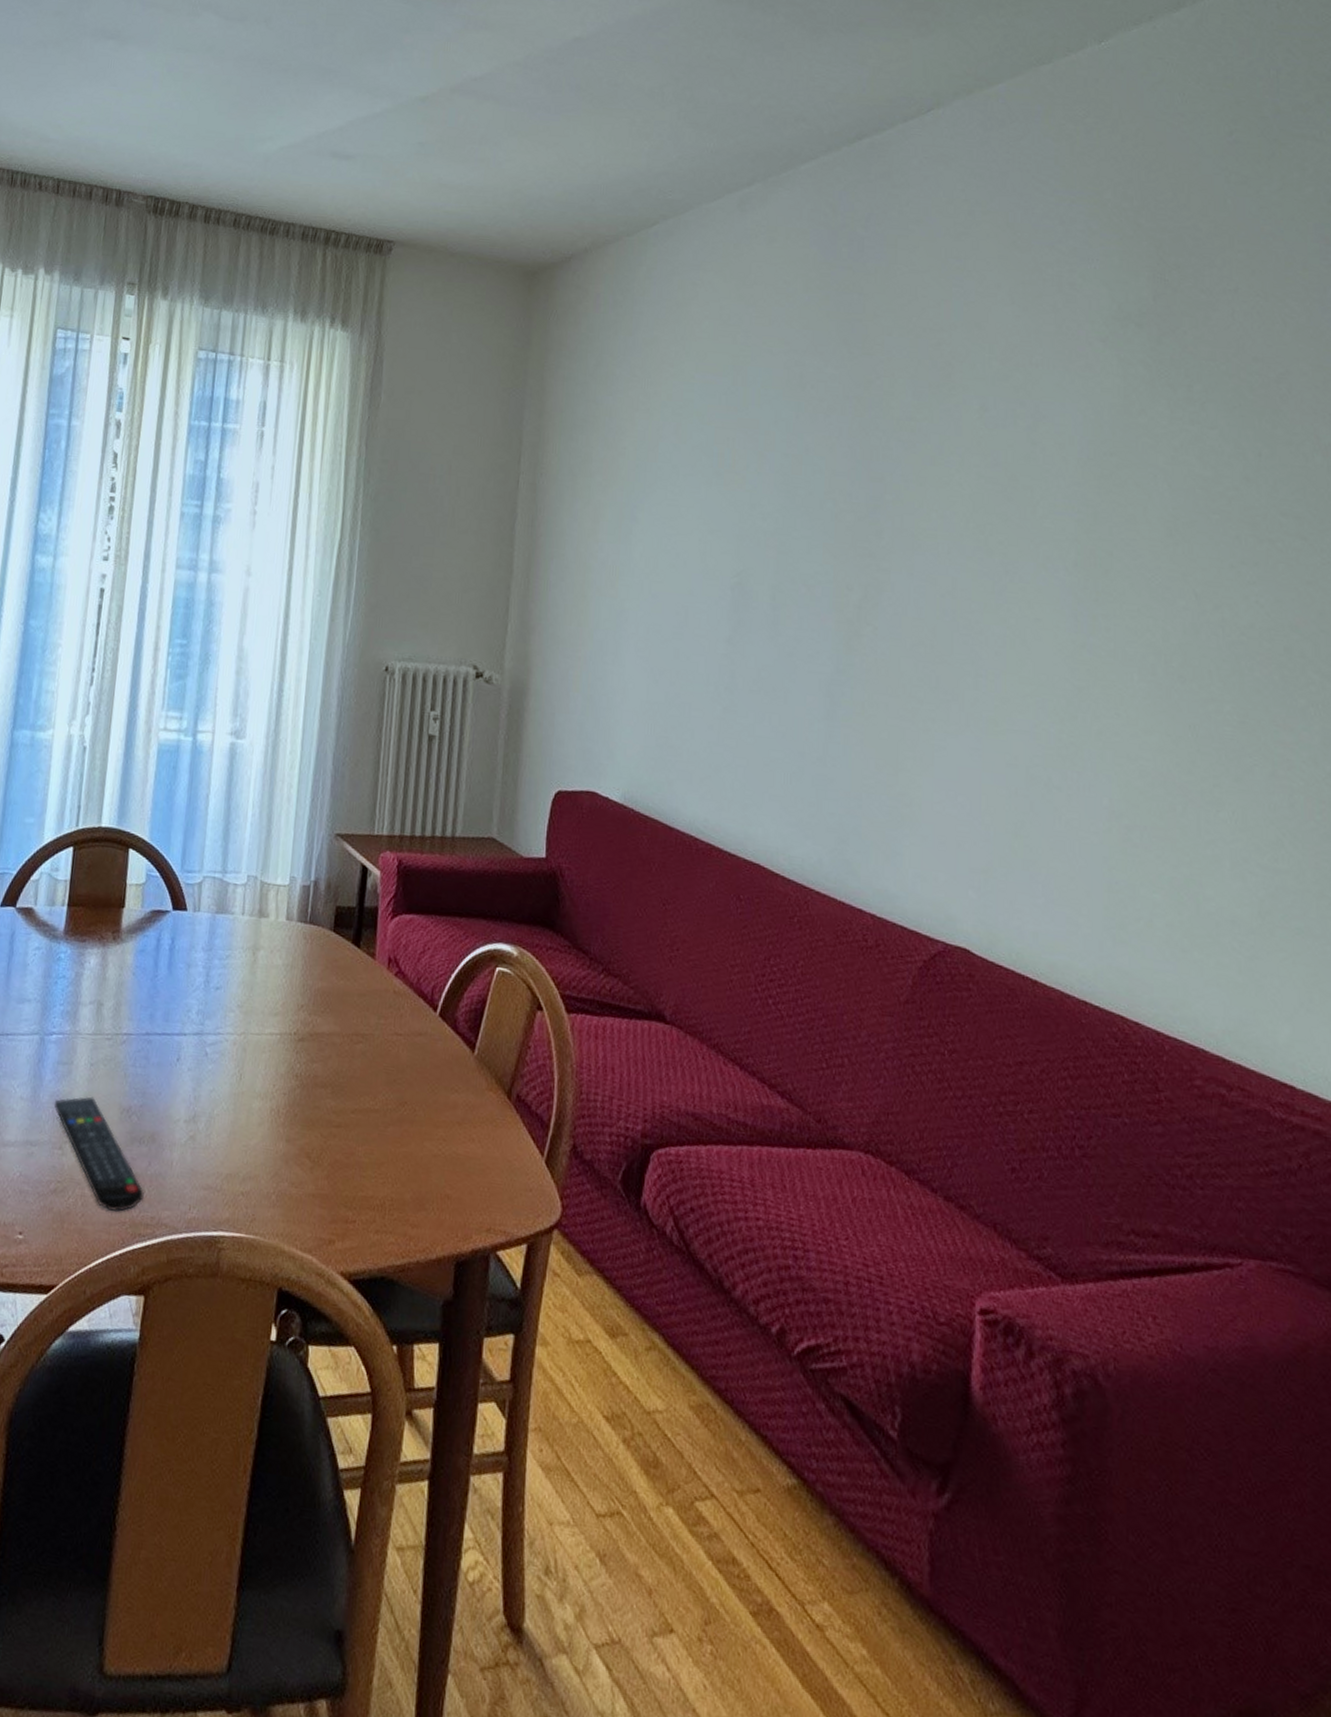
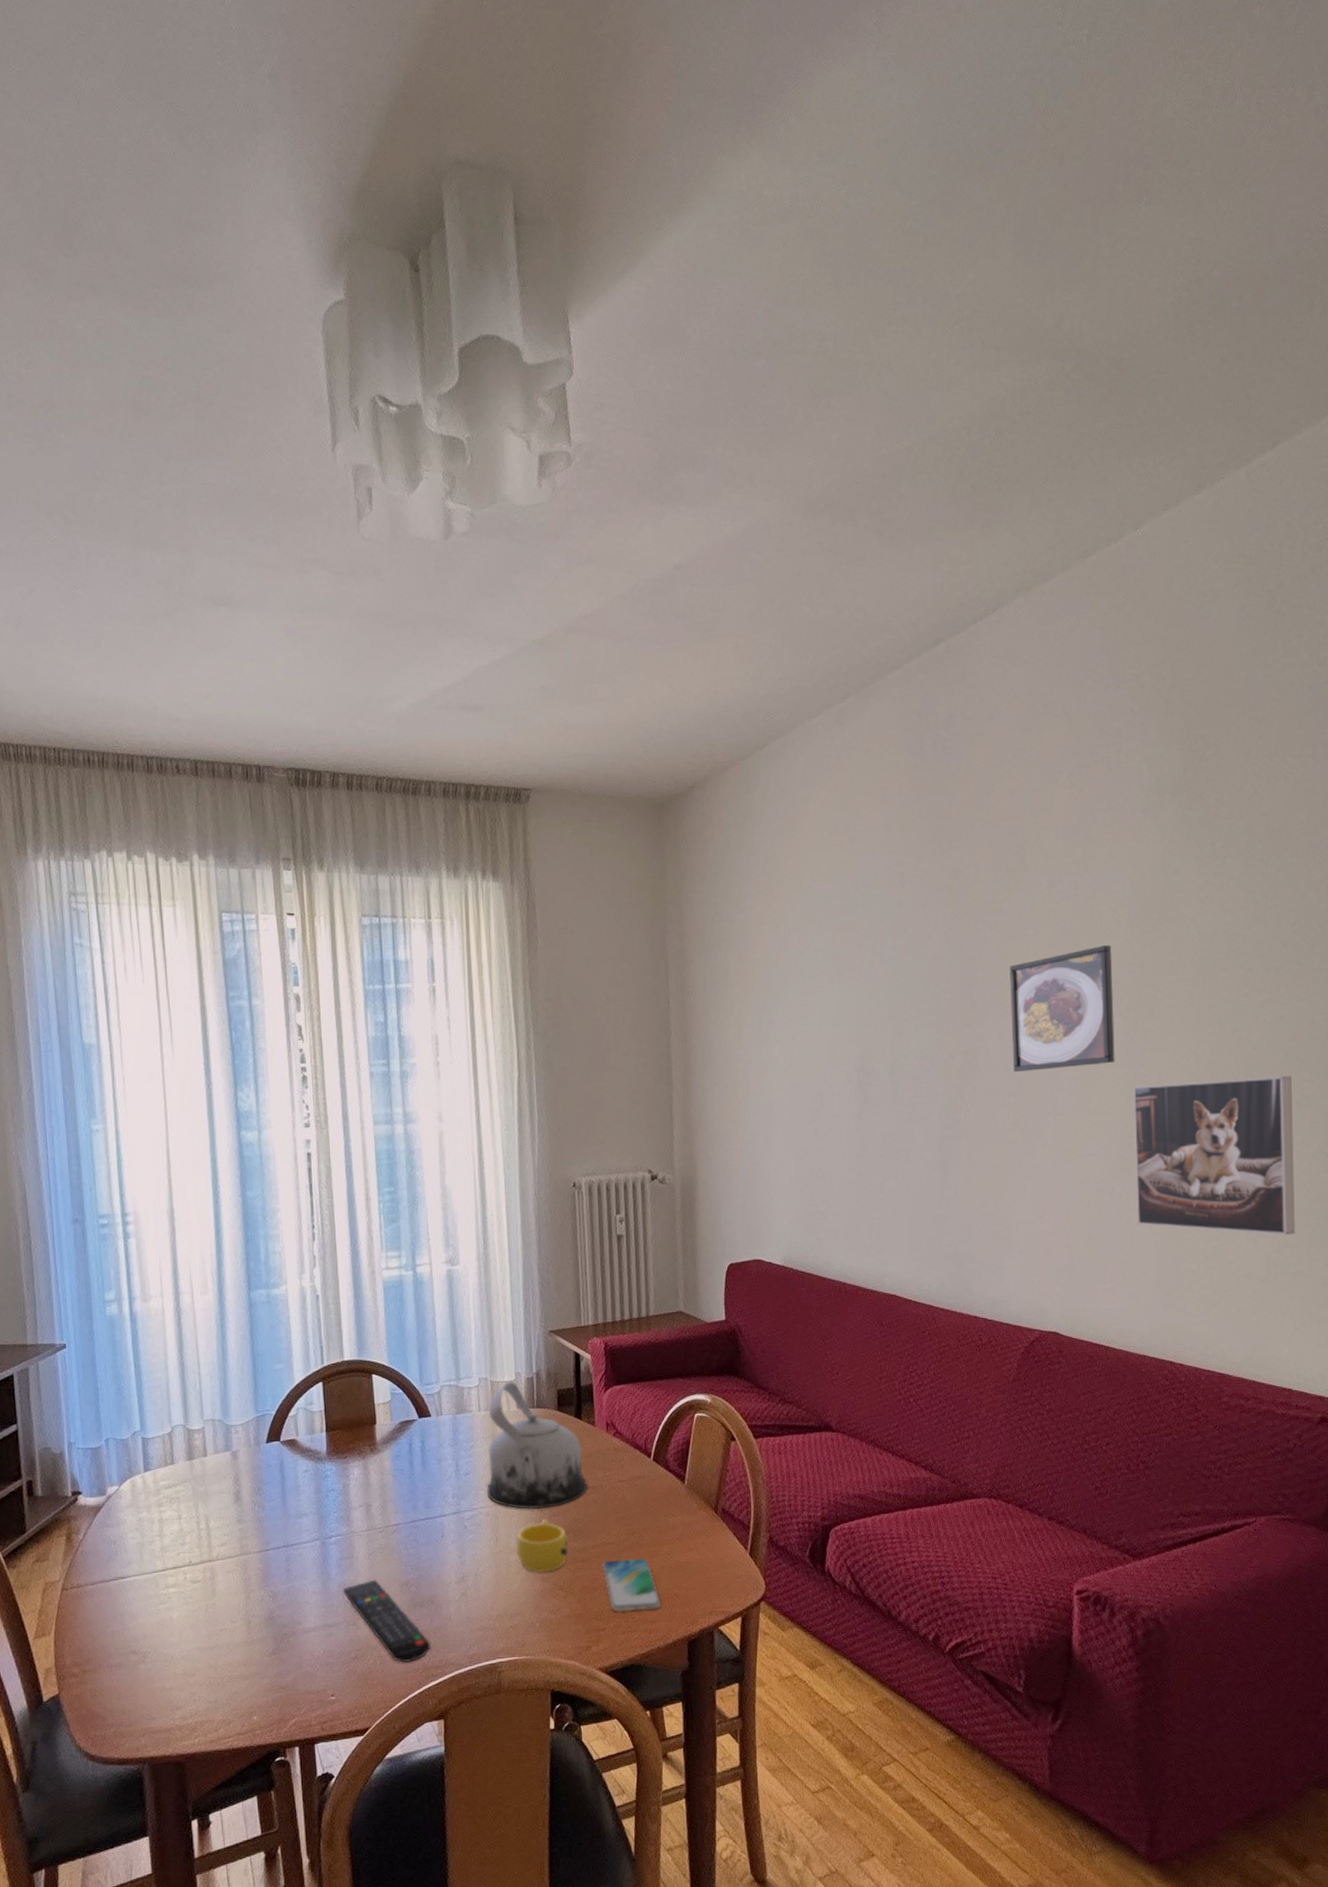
teapot: none [237,885,357,1051] -> present [486,1381,587,1510]
cup: none [261,1064,324,1132] -> present [516,1519,568,1573]
smartphone: none [362,1132,427,1209] -> present [602,1559,660,1612]
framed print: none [925,484,1057,625] -> present [1009,944,1115,1073]
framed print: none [1079,656,1299,878] -> present [1133,1075,1295,1235]

